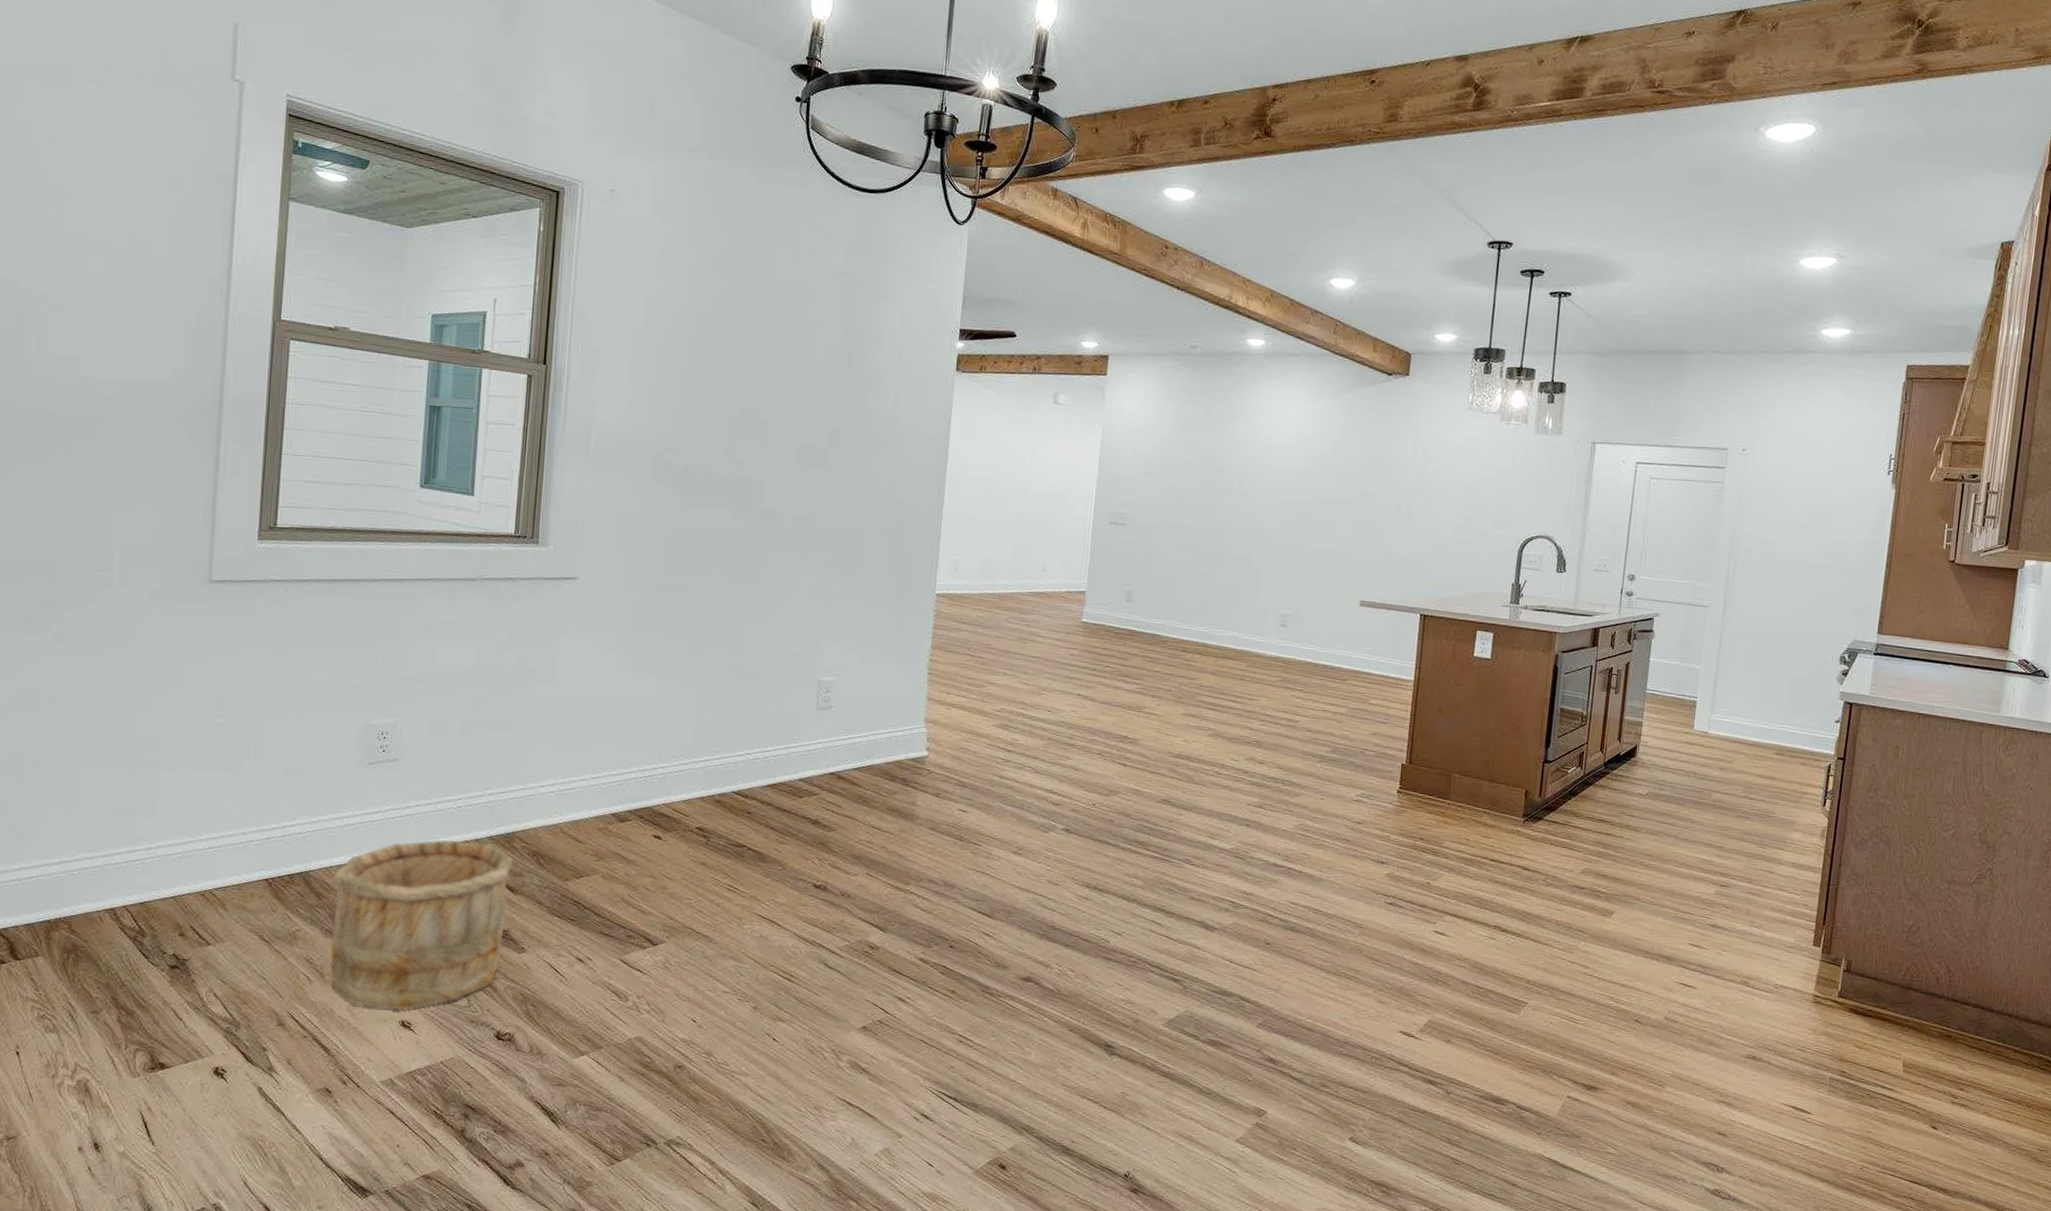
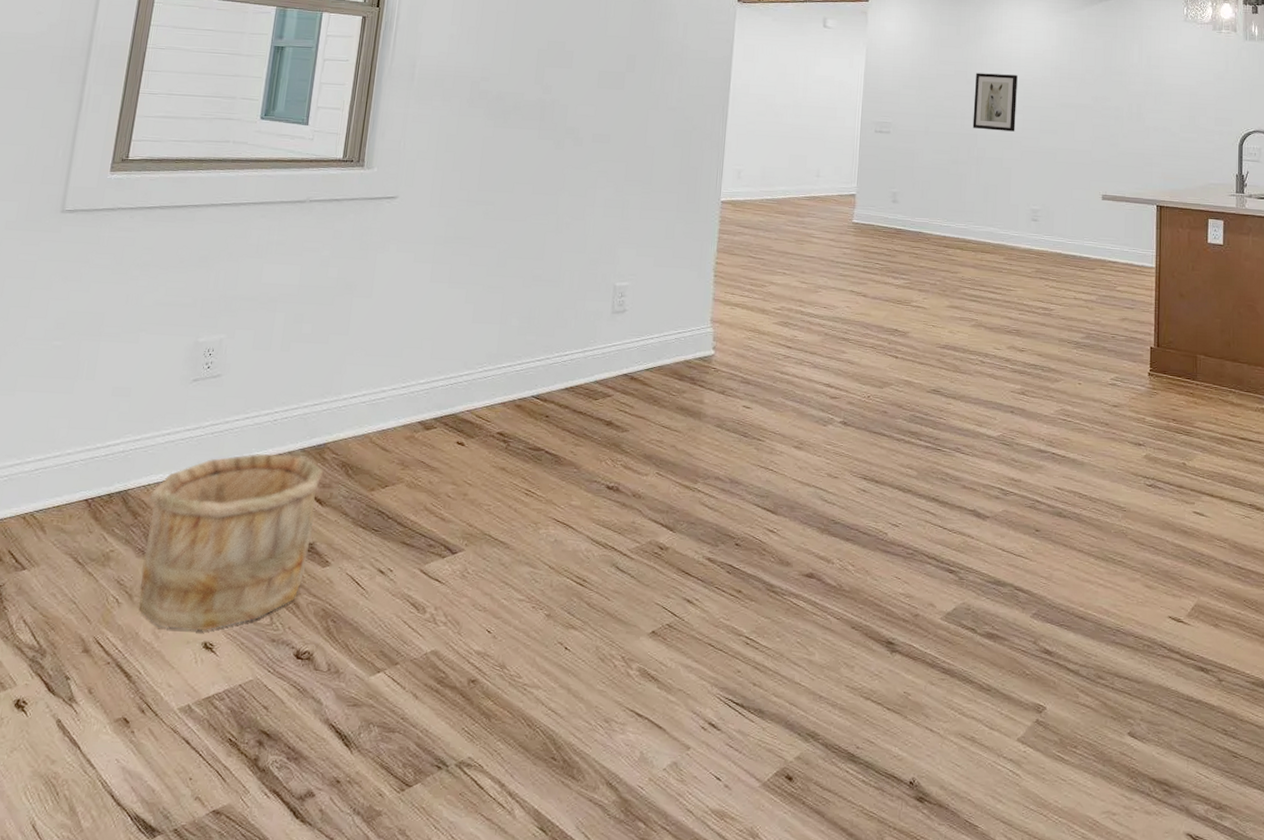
wall art: none [1219,461,1273,528] -> present [972,73,1018,132]

